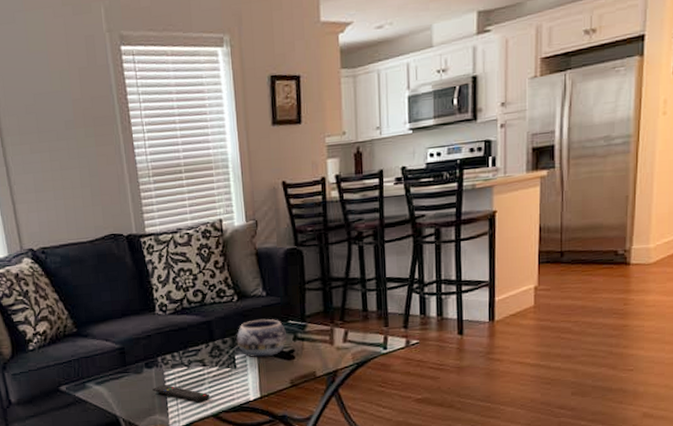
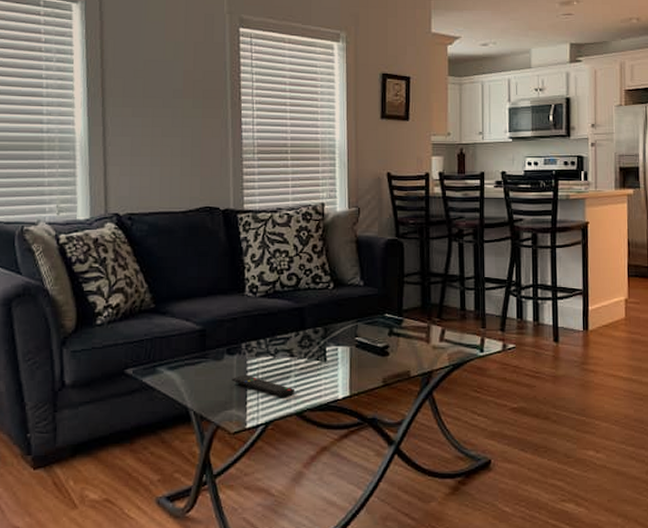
decorative bowl: present [236,319,287,358] -> none [329,310,383,352]

